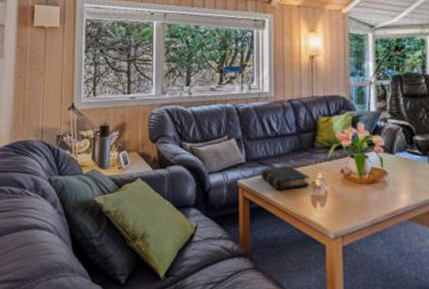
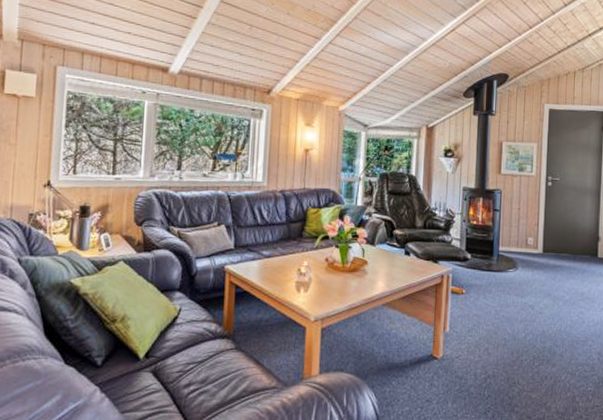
book: present [260,165,310,191] -> none [248,253,296,277]

